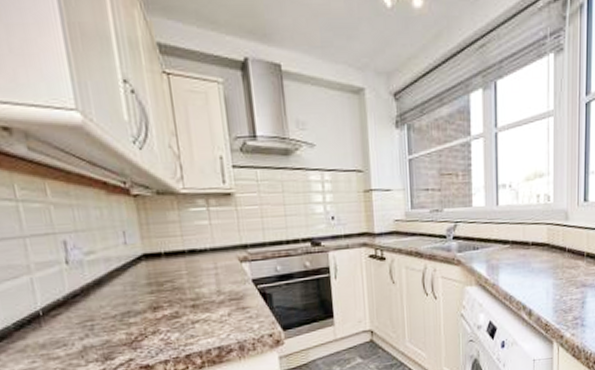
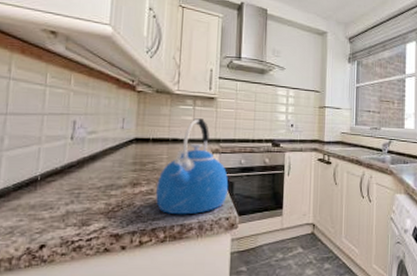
kettle: none [181,221,267,338] -> present [156,118,229,215]

